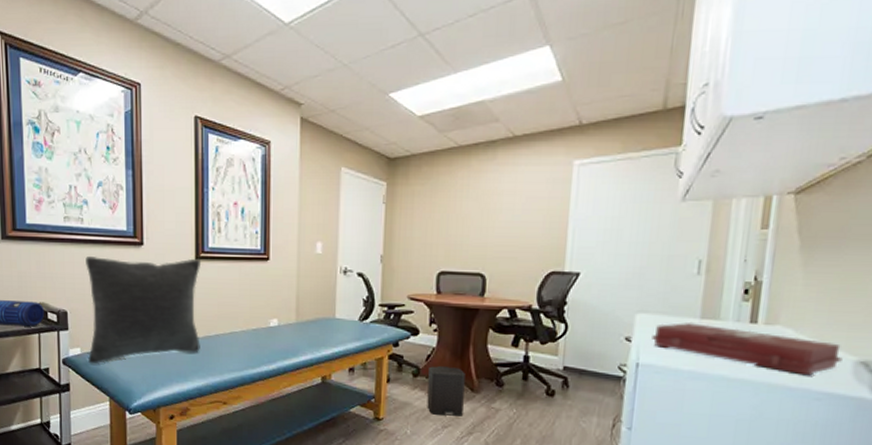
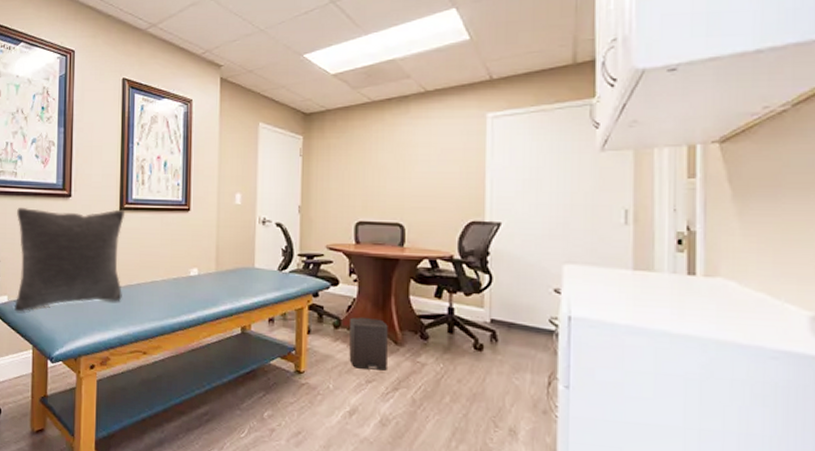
first-aid kit: present [652,323,843,376] -> none [582,274,796,332]

